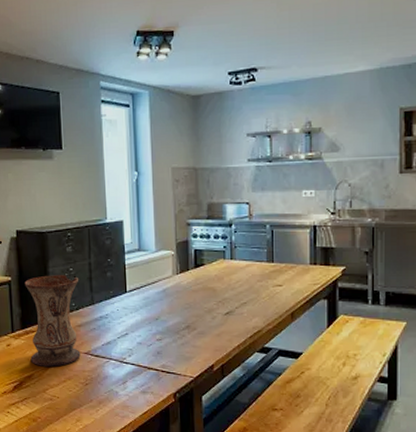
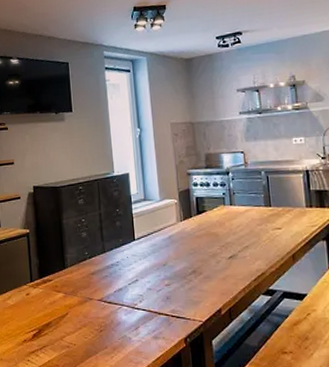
vase: present [24,275,81,367] -> none [41,226,95,314]

